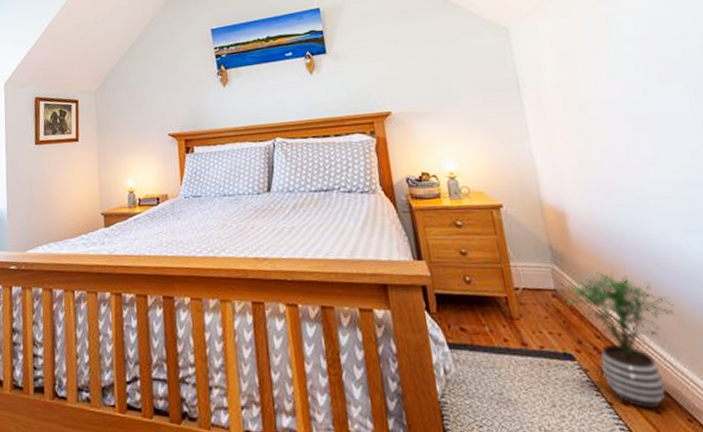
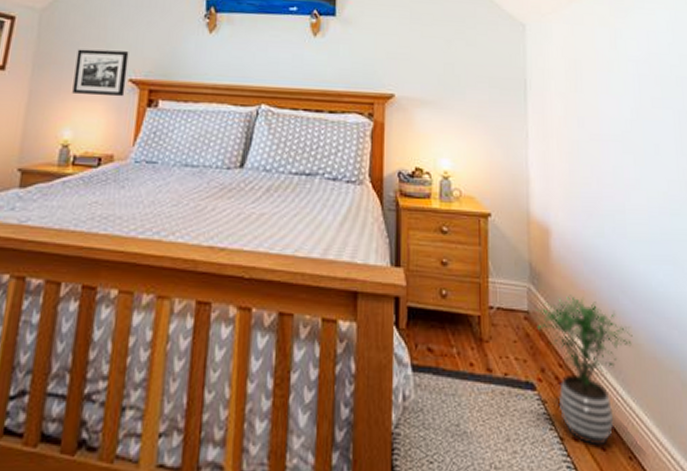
picture frame: none [126,112,167,151] -> present [72,49,129,97]

